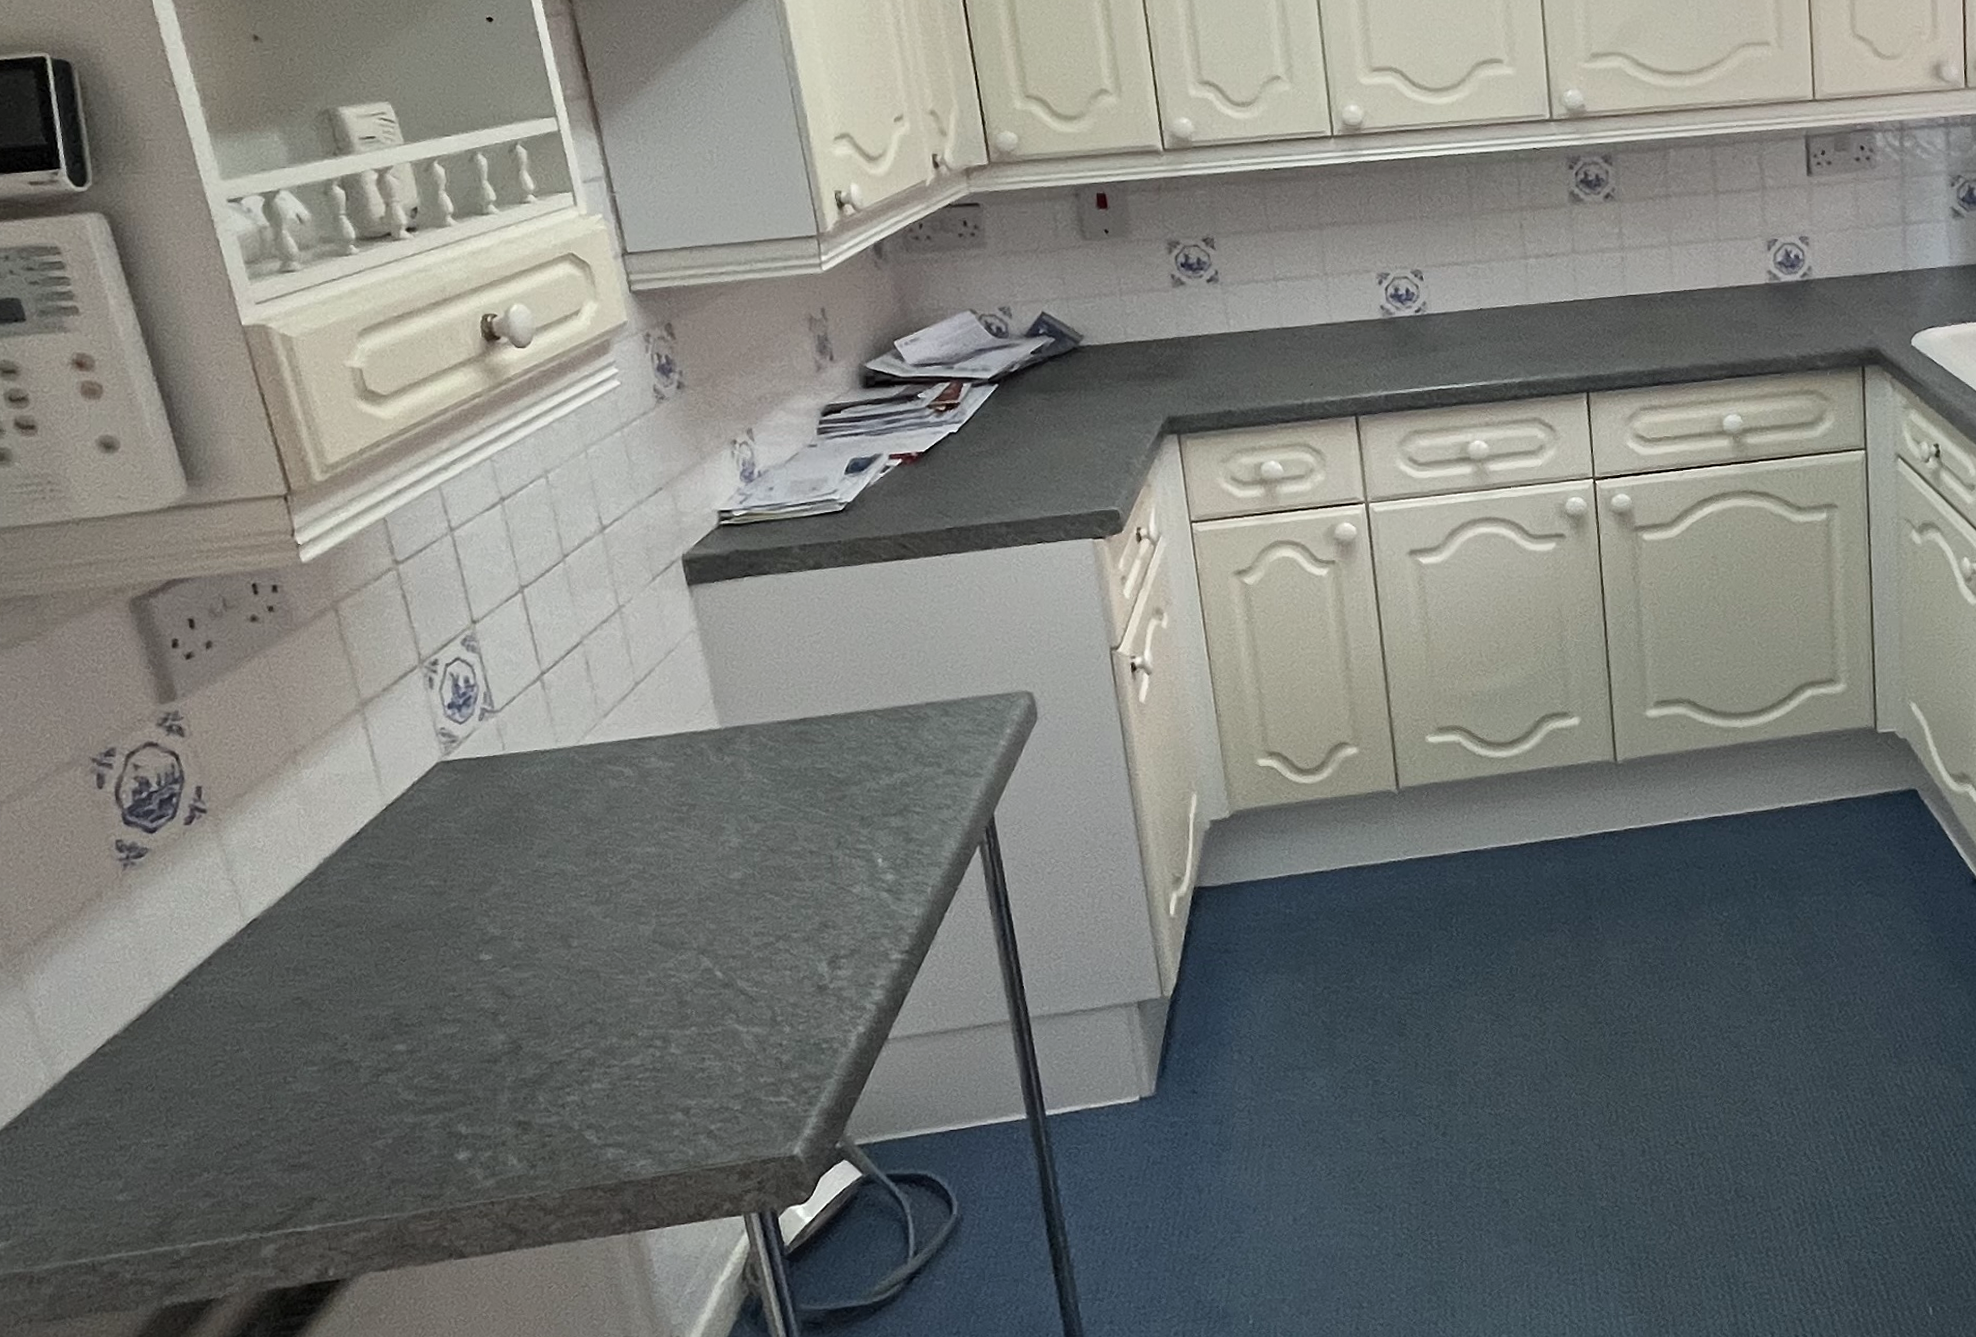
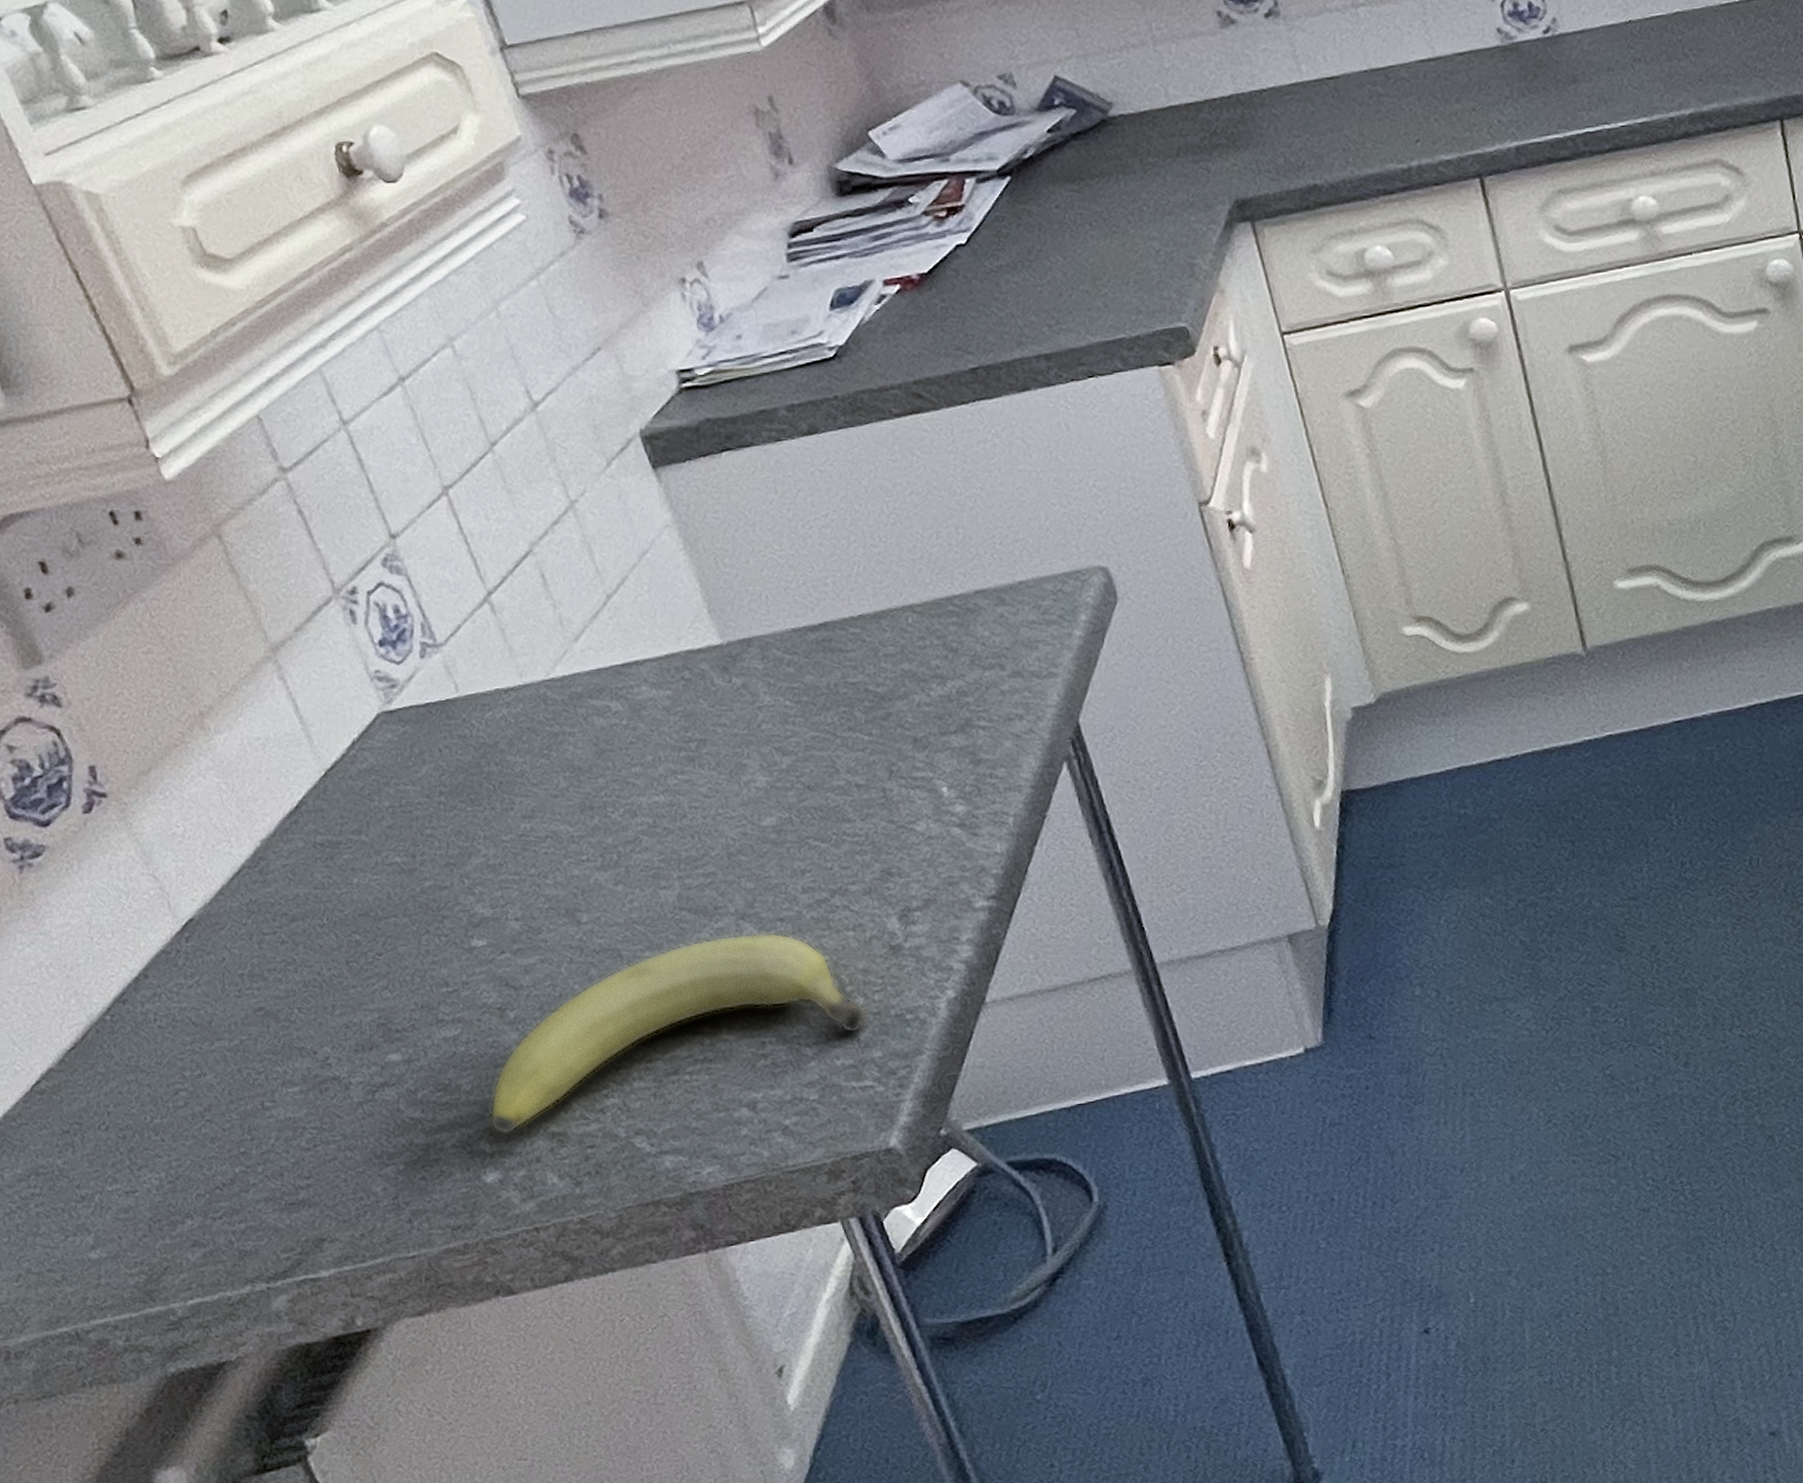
fruit: none [469,966,792,1120] -> present [489,932,869,1135]

